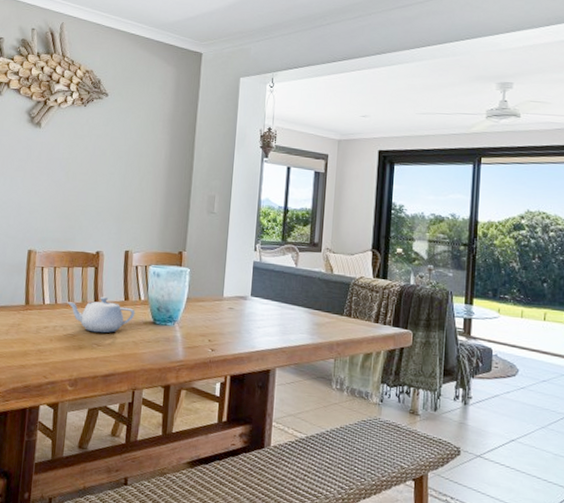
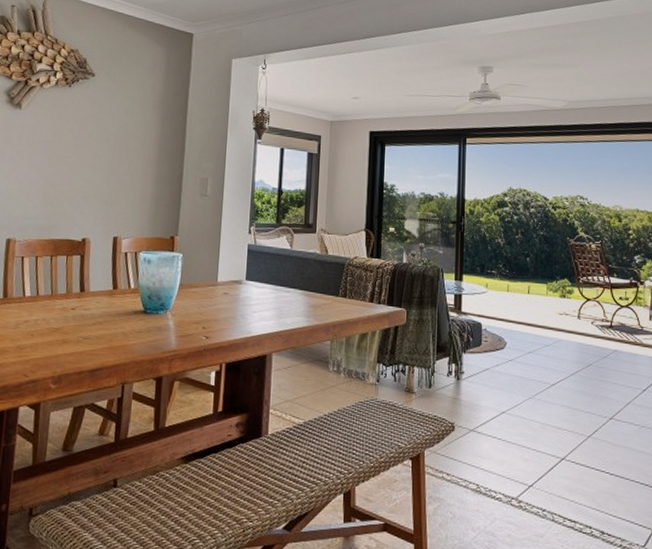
teapot: present [67,296,135,333] -> none [50,286,125,325]

